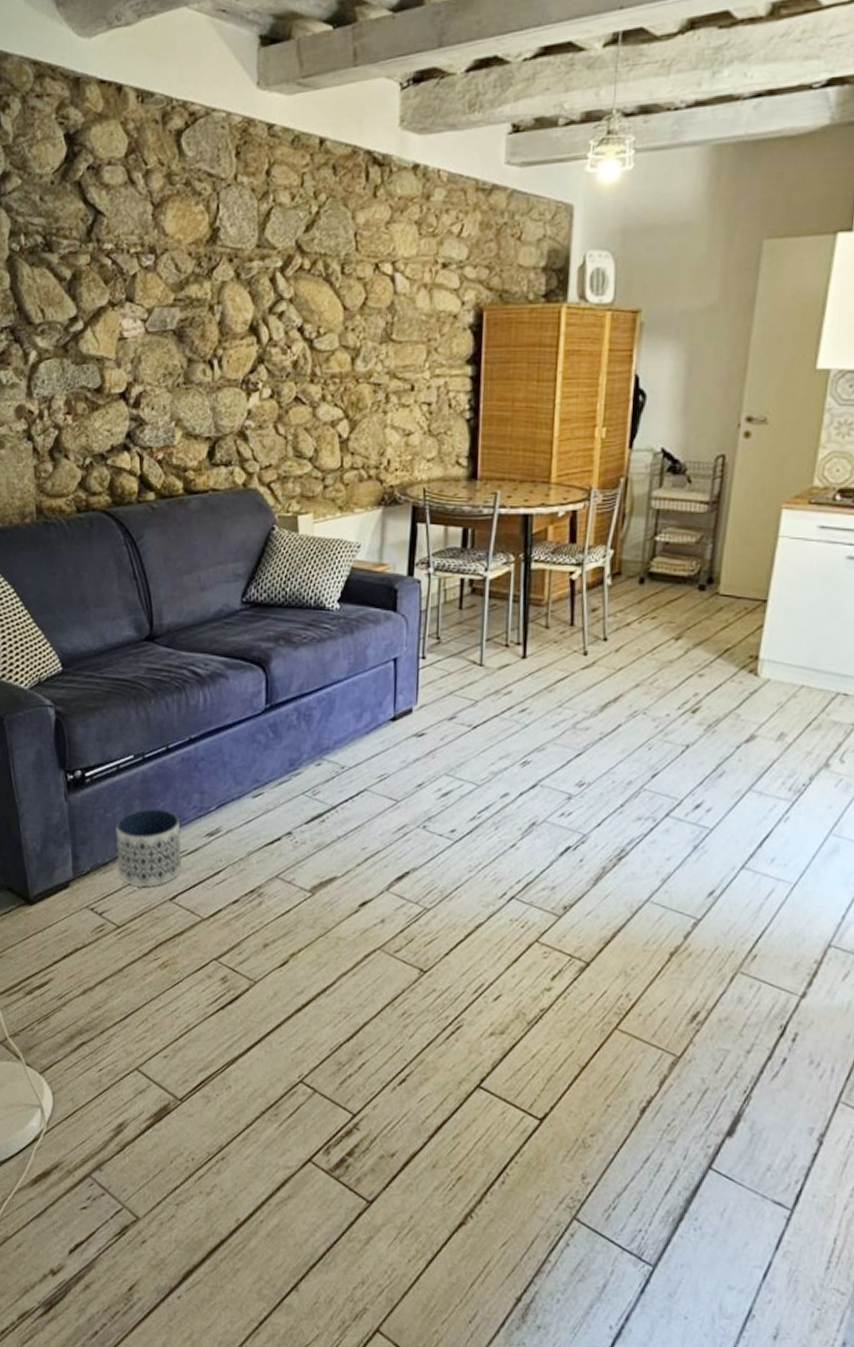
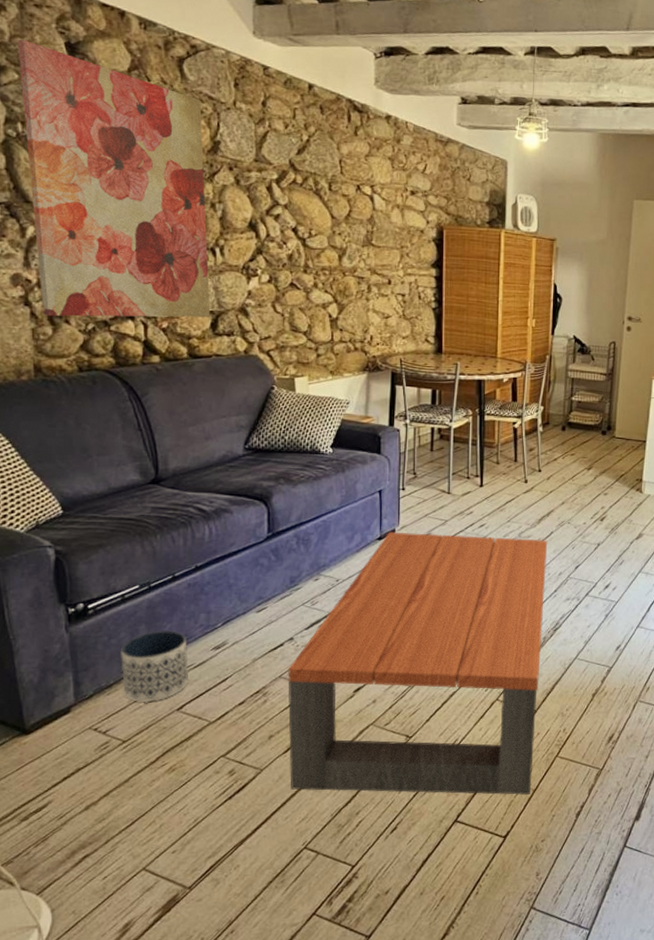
wall art: none [20,137,208,452] -> present [17,39,211,317]
coffee table: none [284,711,614,1072] -> present [287,532,548,795]

